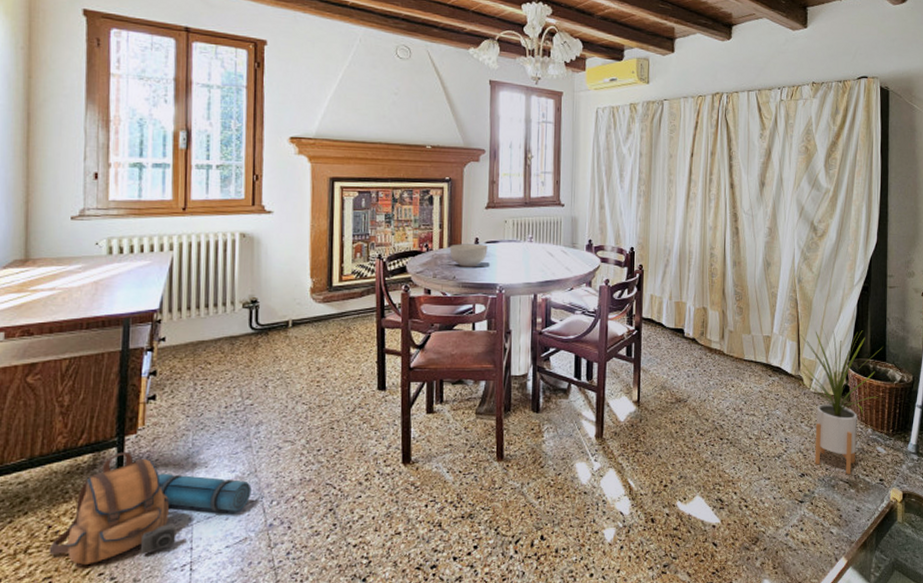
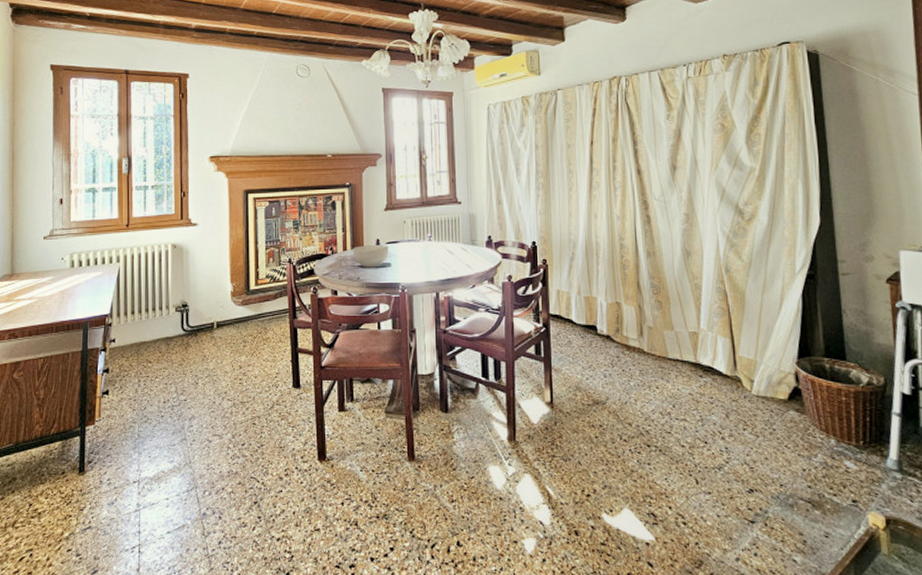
backpack: present [49,451,252,565] -> none [30,440,187,541]
house plant: present [799,329,883,475] -> none [733,323,847,493]

